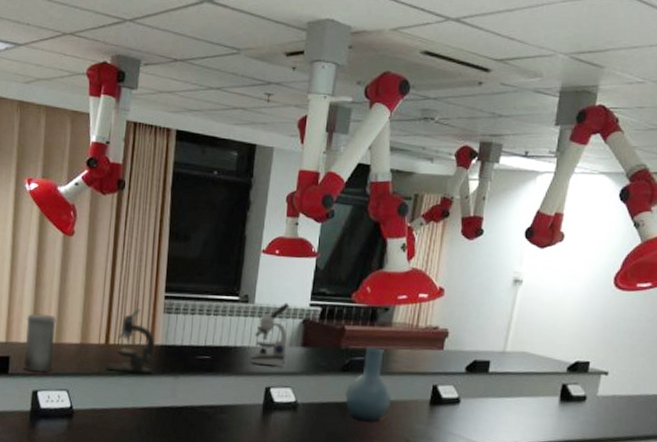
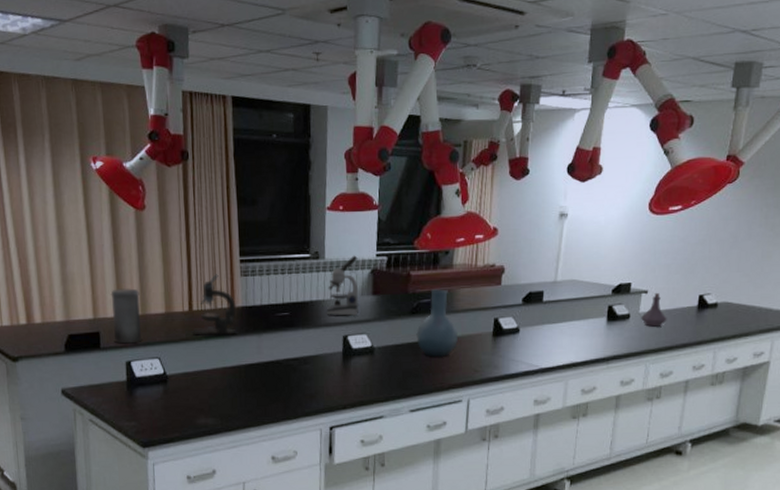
flask: none [599,375,629,413] -> present [641,292,667,327]

